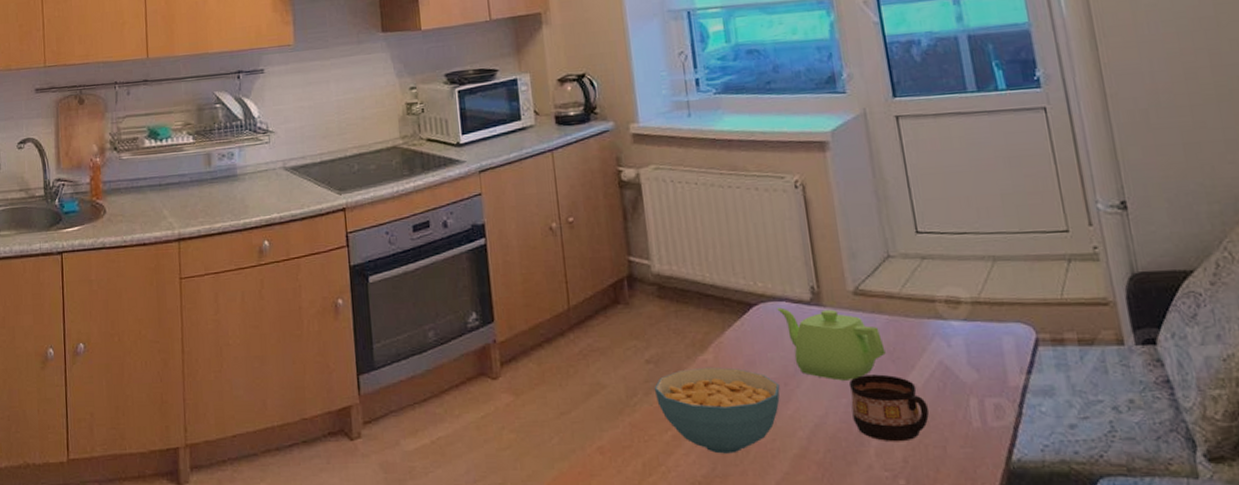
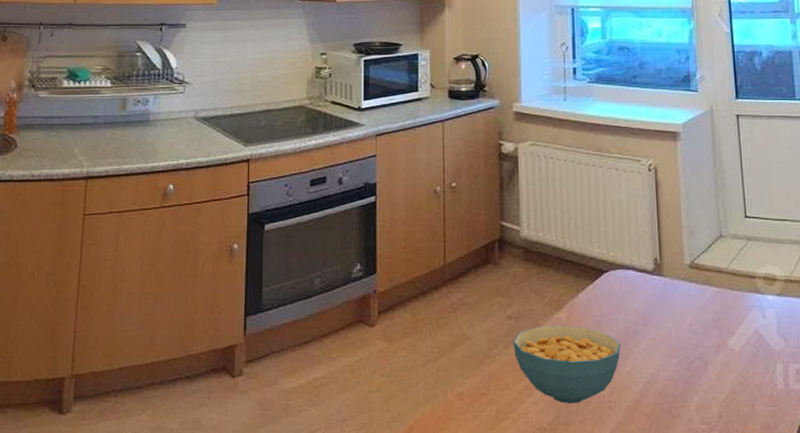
teapot: present [777,307,886,381] -> none [625,275,711,343]
cup: present [849,374,930,442] -> none [679,339,743,399]

